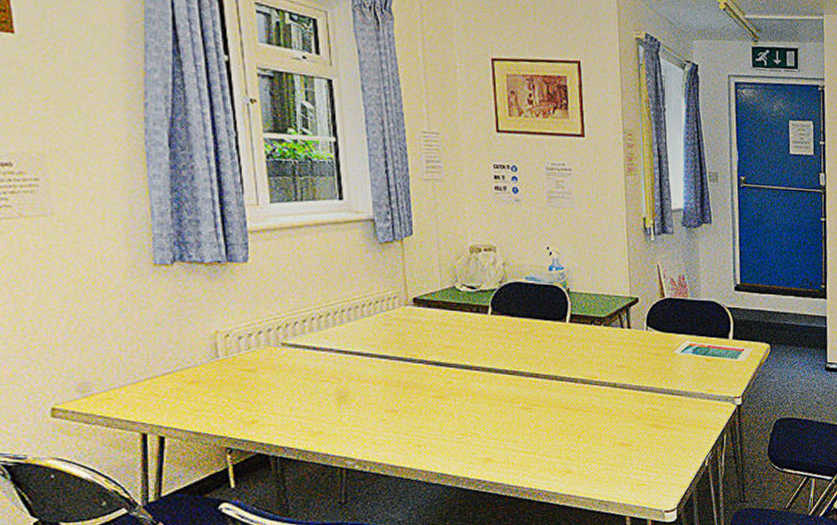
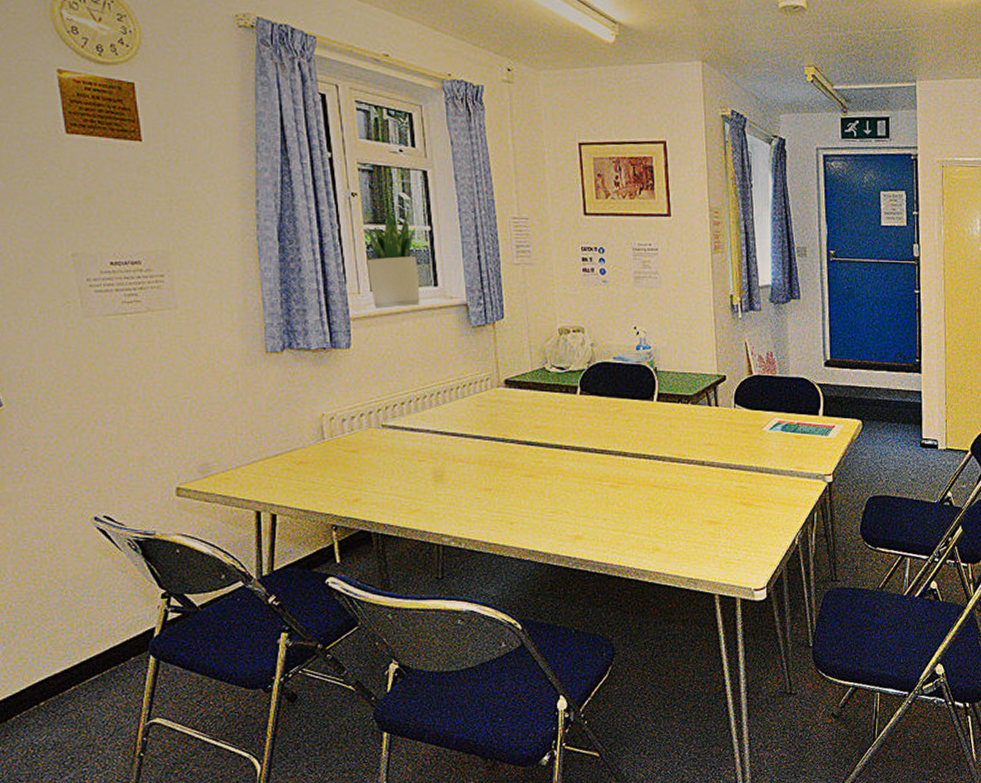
planter: none [266,118,324,221] -> present [366,209,420,308]

